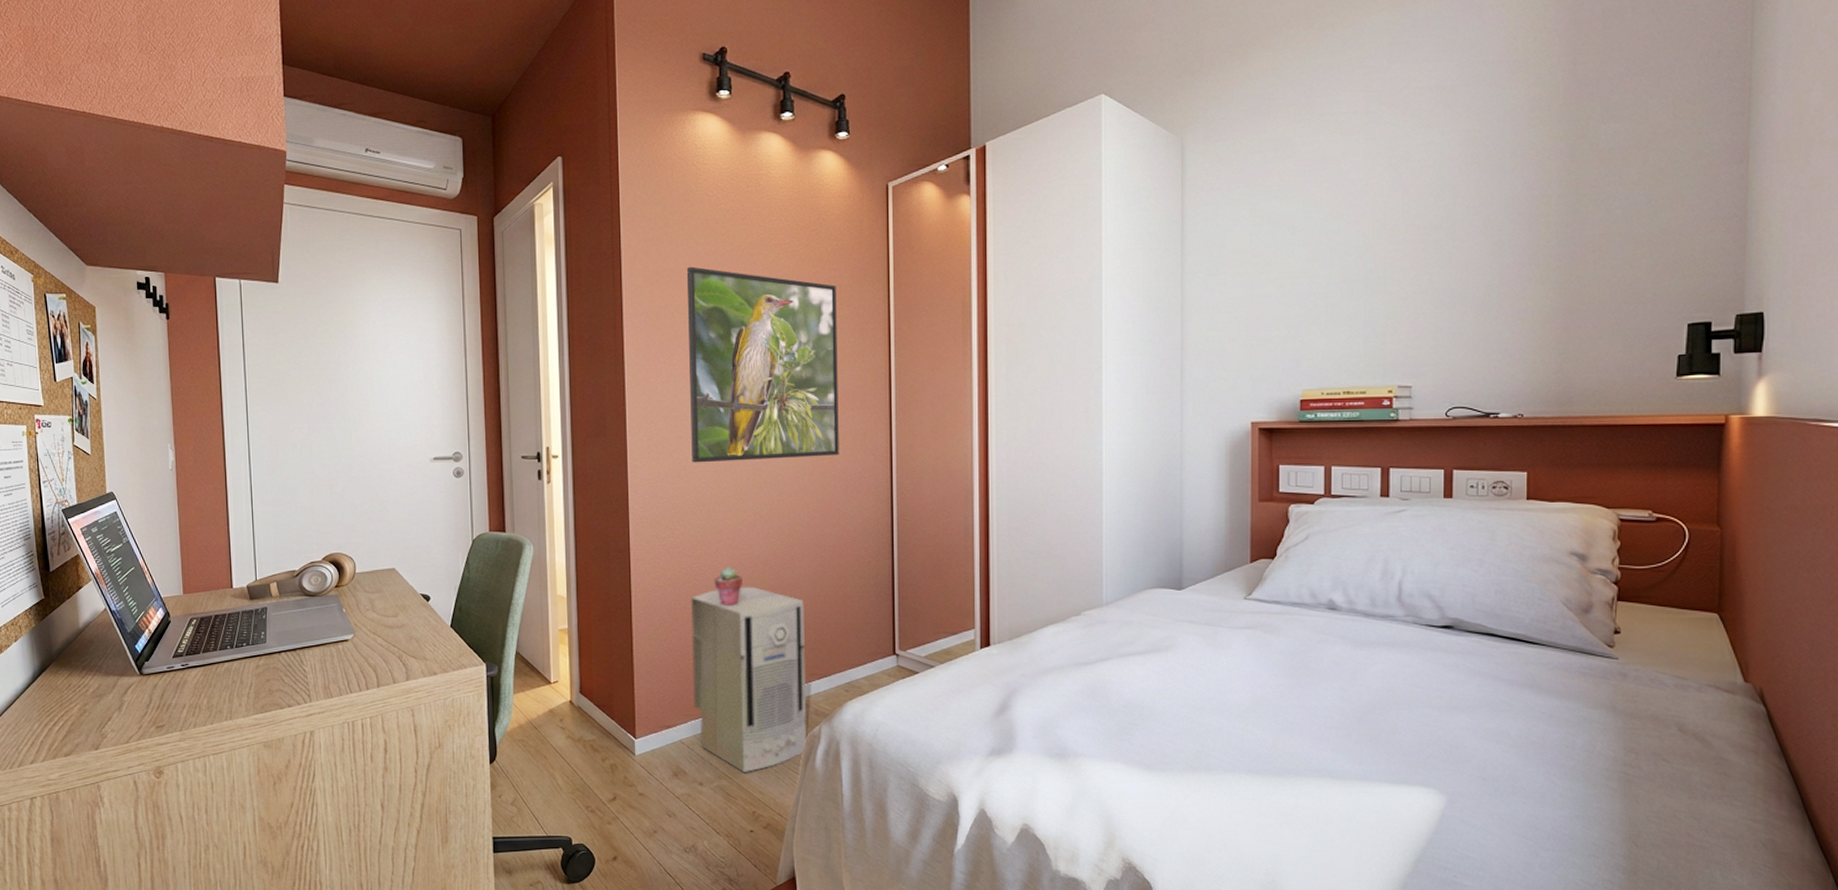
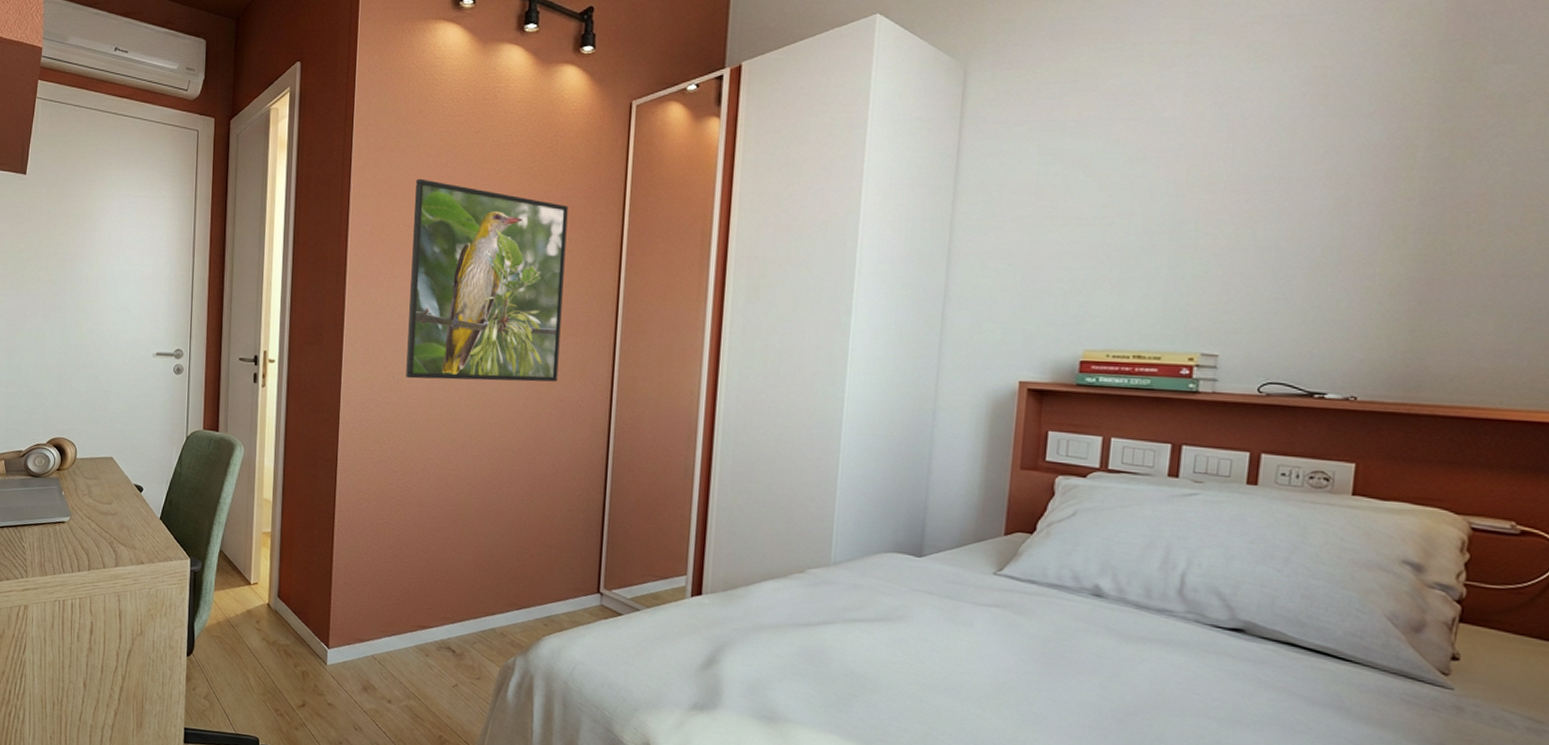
air purifier: present [691,586,808,772] -> none [388,507,508,696]
potted succulent: present [714,567,742,607] -> none [418,486,447,526]

